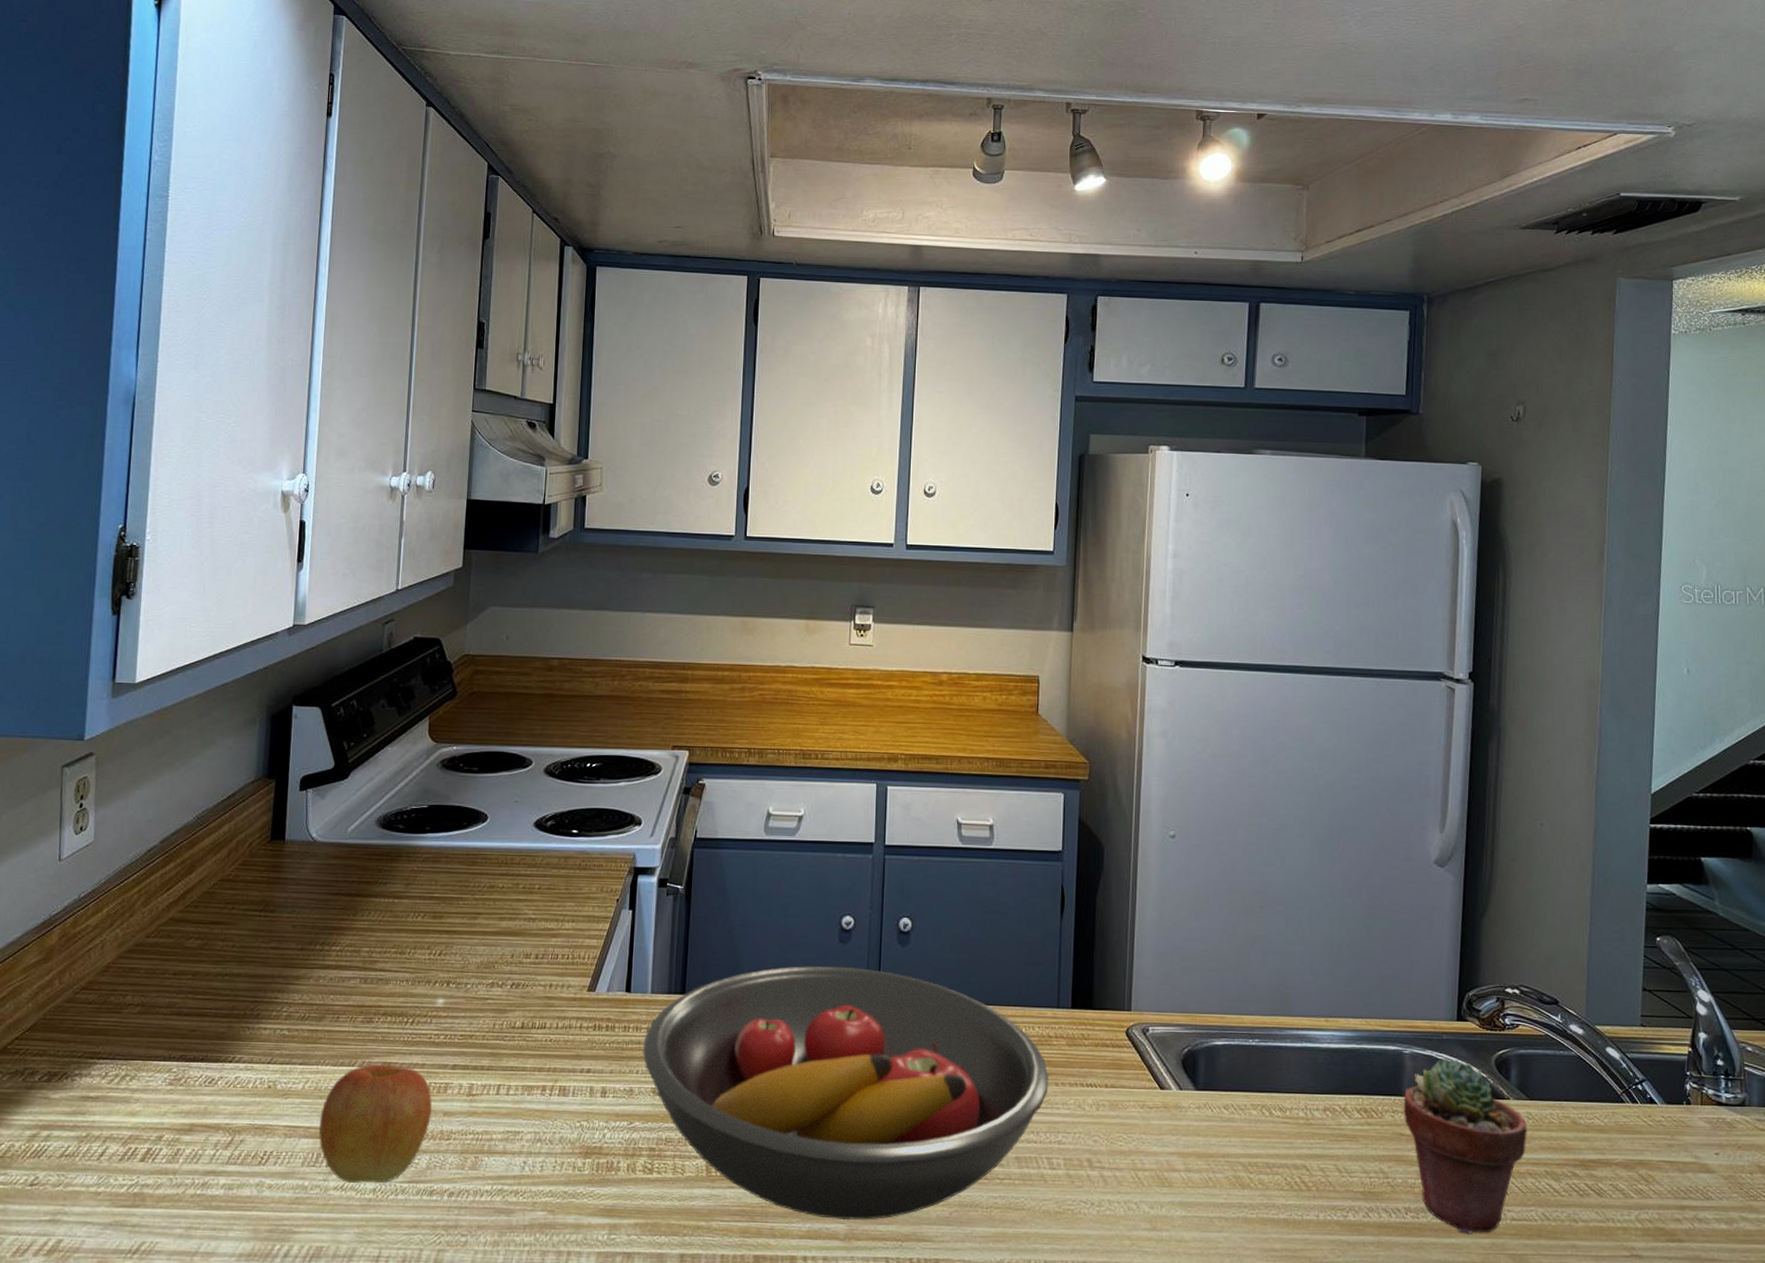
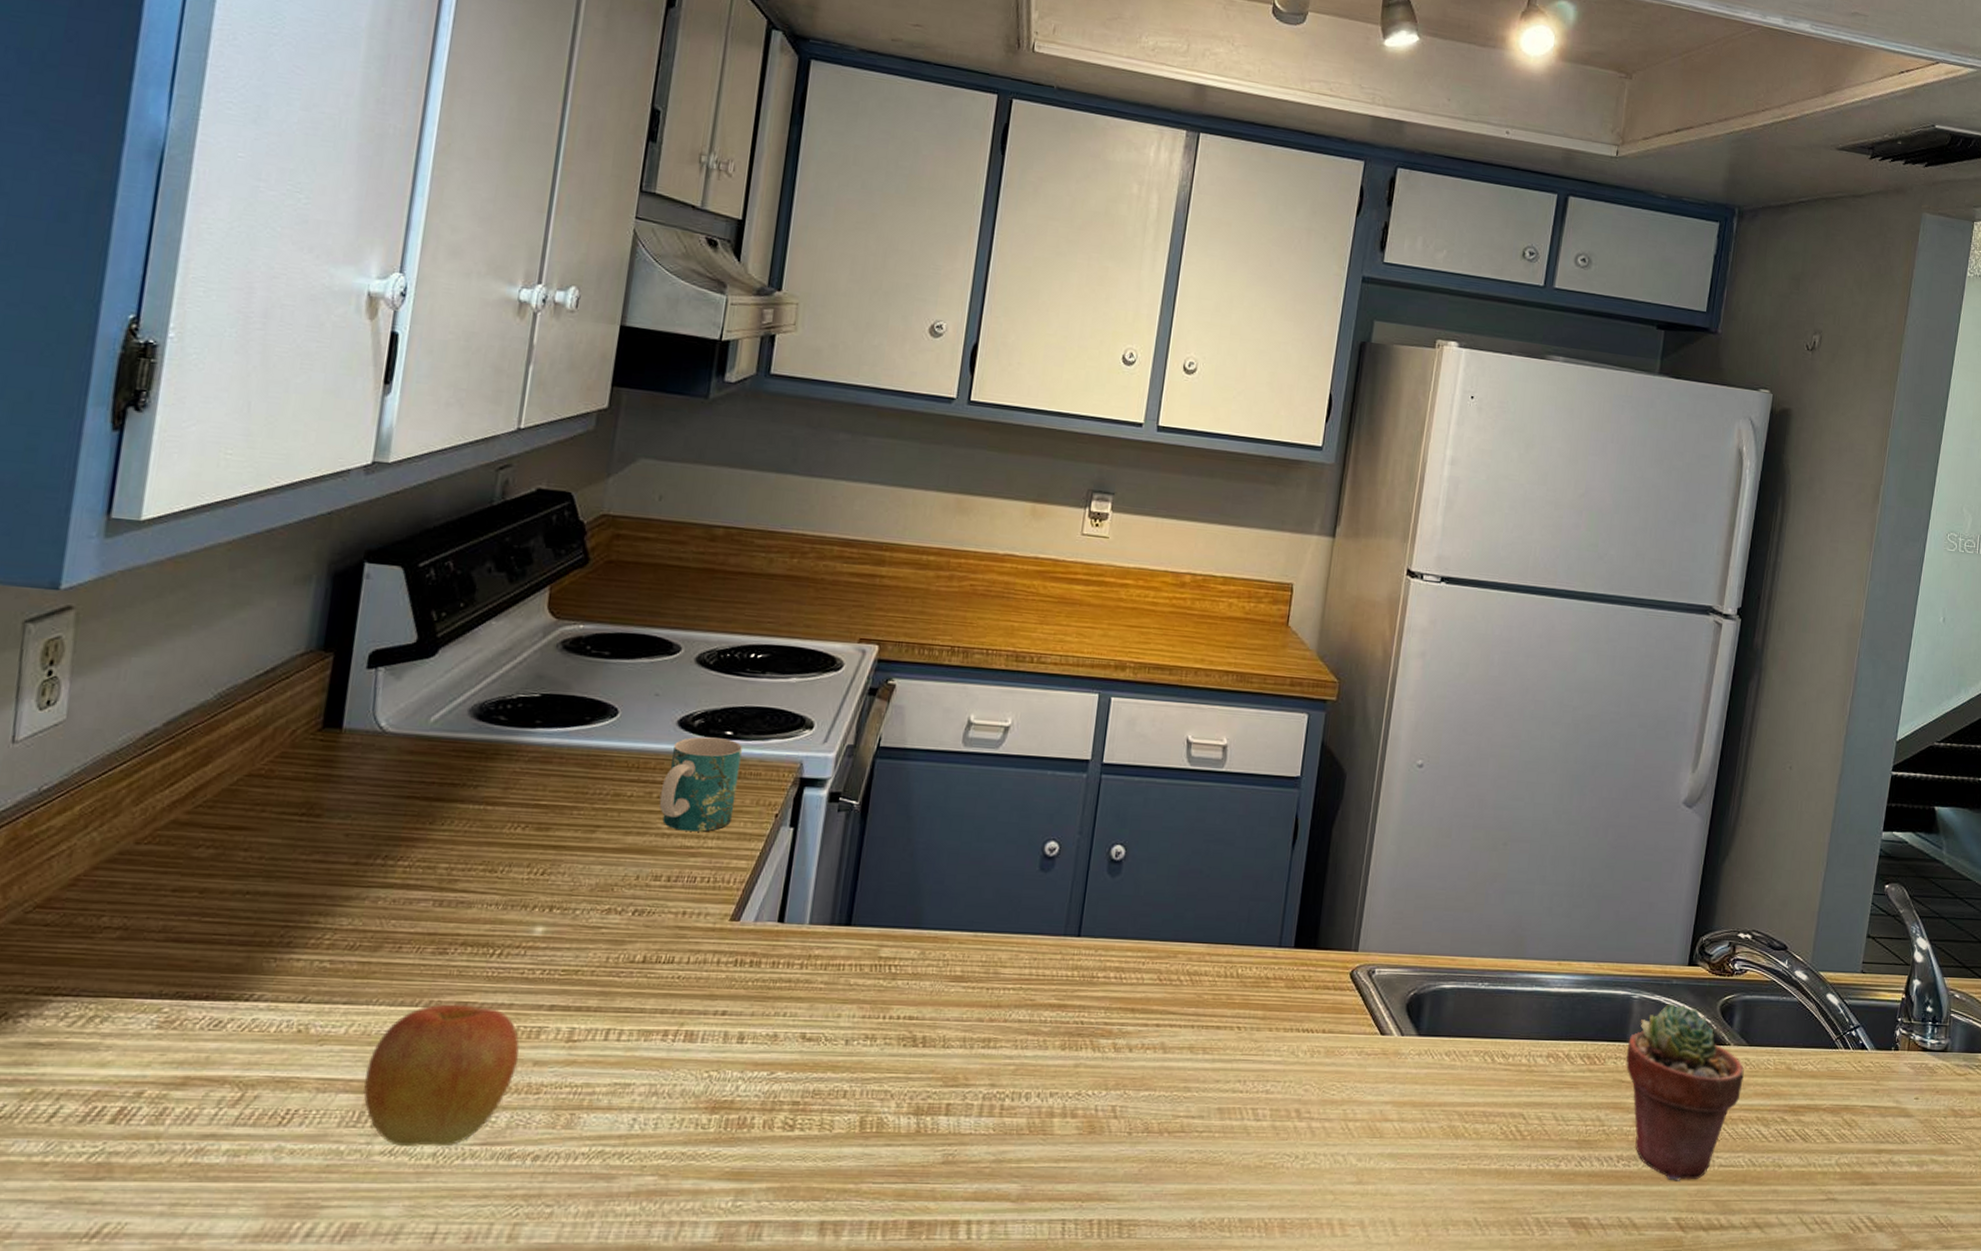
mug: none [524,835,586,916] -> present [659,737,742,832]
fruit bowl: present [643,965,1050,1221] -> none [793,895,1264,1180]

